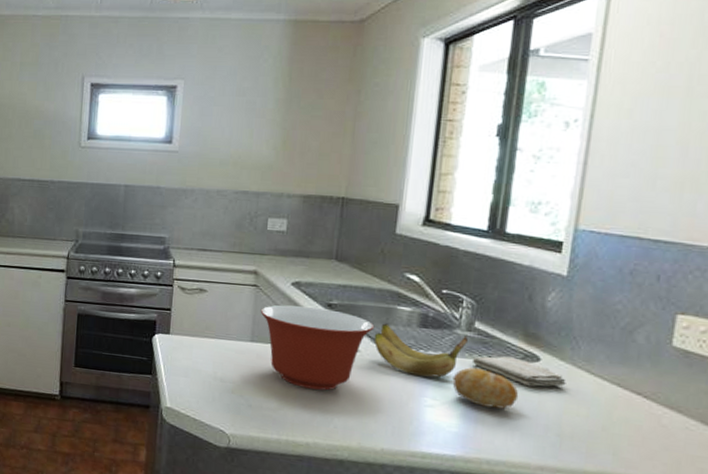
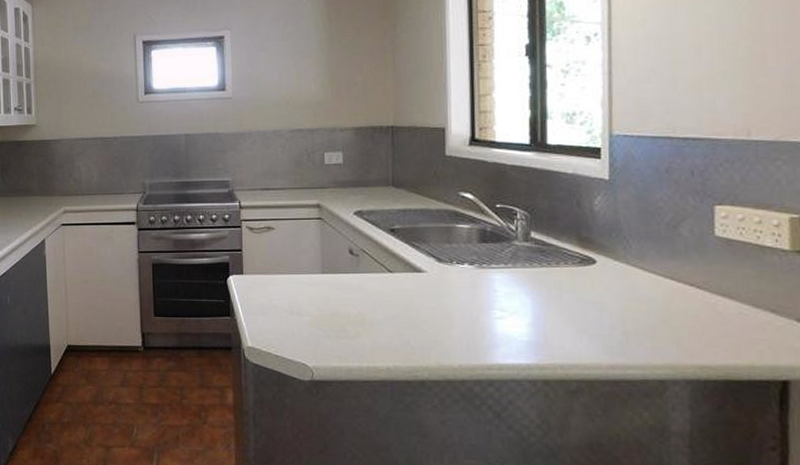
mixing bowl: present [260,305,375,391] -> none [327,233,438,314]
banana: present [374,323,468,378] -> none [438,242,526,291]
fruit: present [452,367,519,410] -> none [517,277,581,315]
washcloth: present [471,356,566,387] -> none [533,262,623,289]

